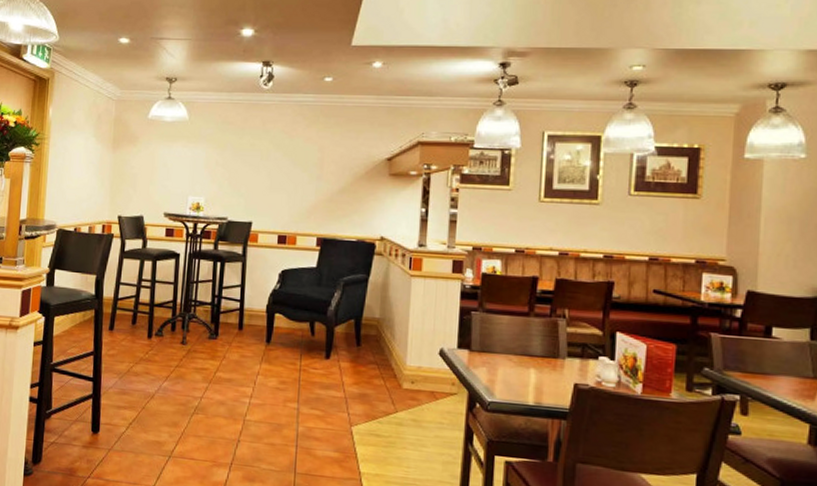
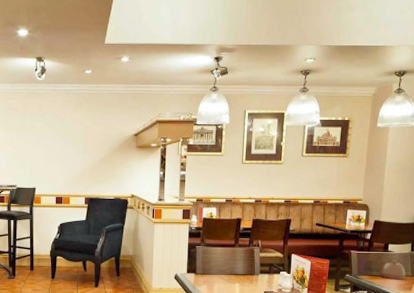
sugar bowl: none [759,351,803,381] -> present [380,260,406,279]

